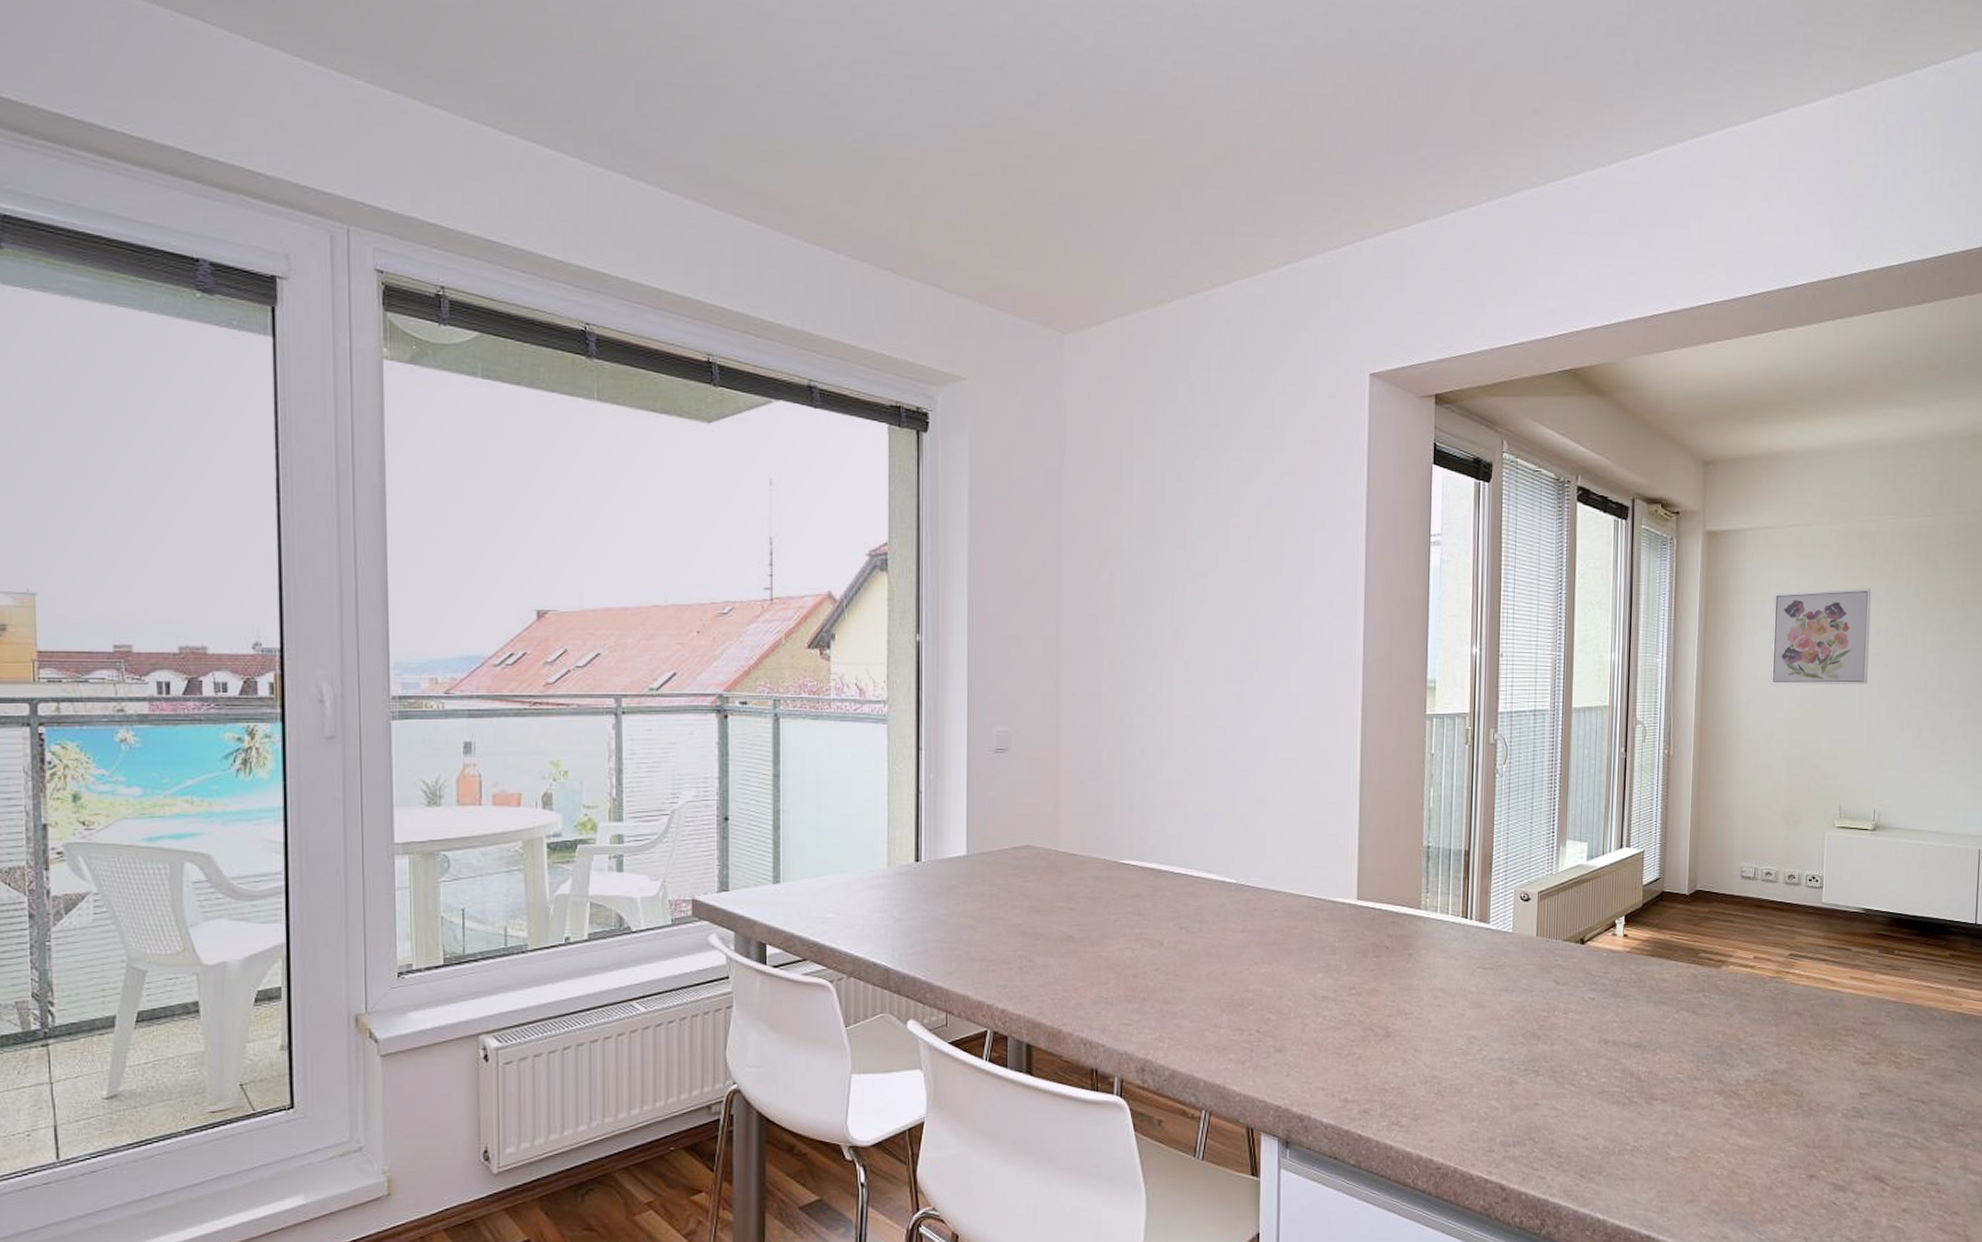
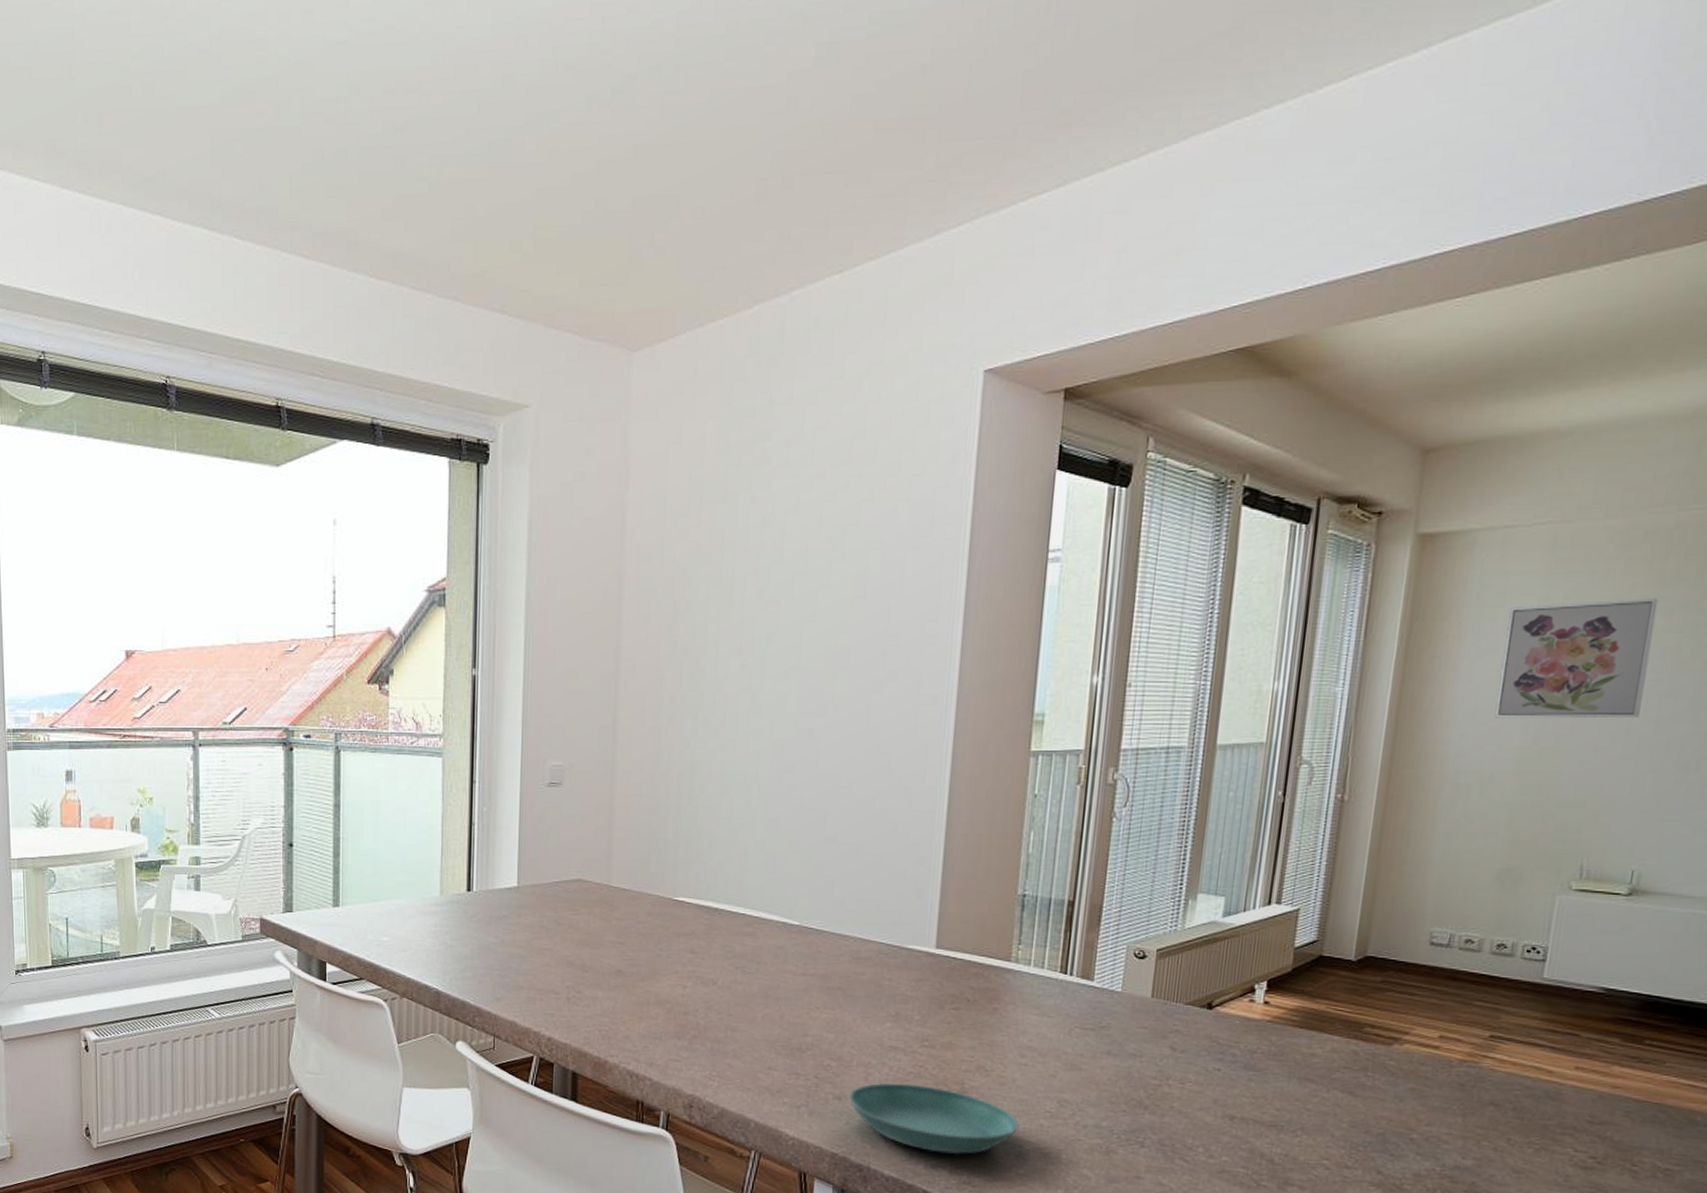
saucer: none [1289,1031,1436,1098] -> present [849,1082,1019,1155]

